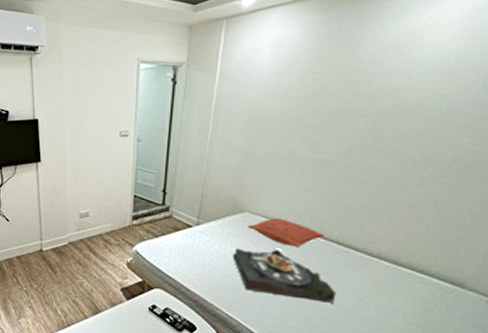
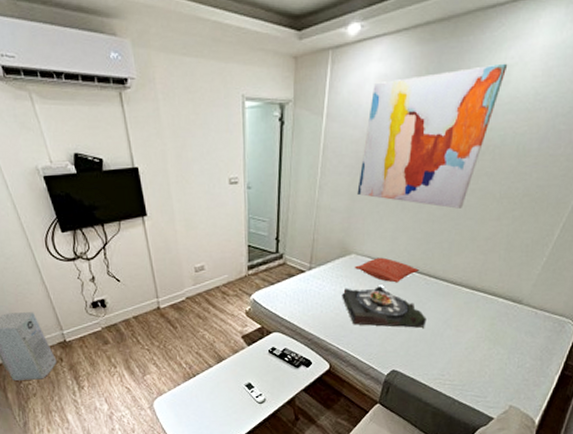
wall art: none [251,26,420,171] -> present [357,63,508,209]

